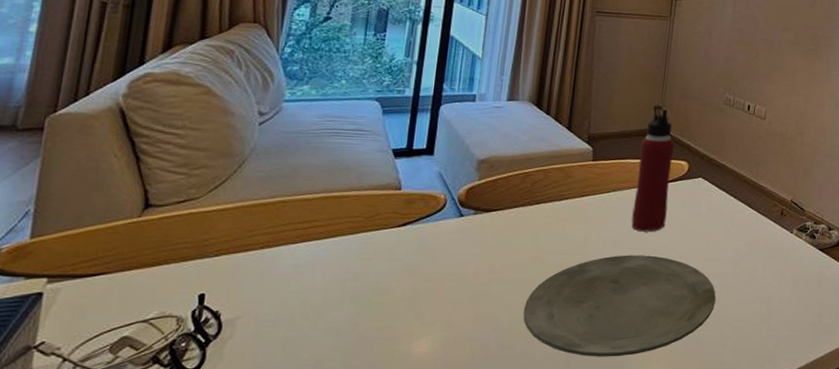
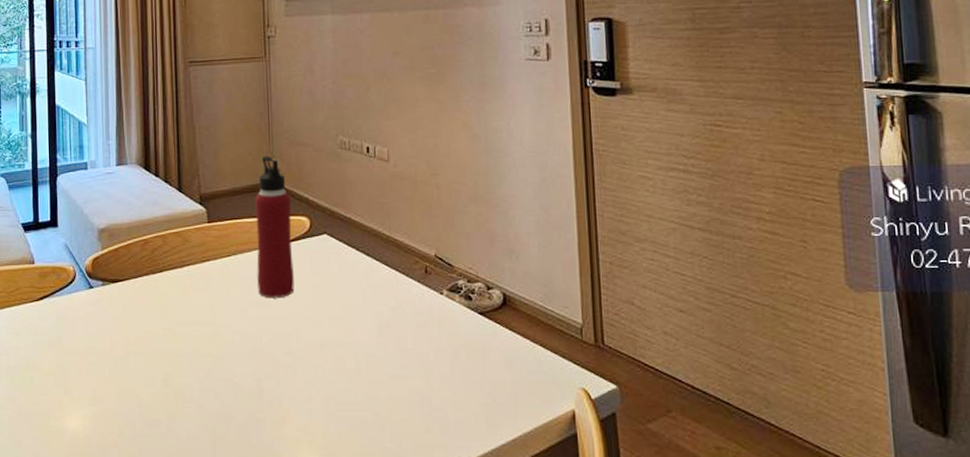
plate: present [523,255,716,357] -> none [162,324,363,438]

